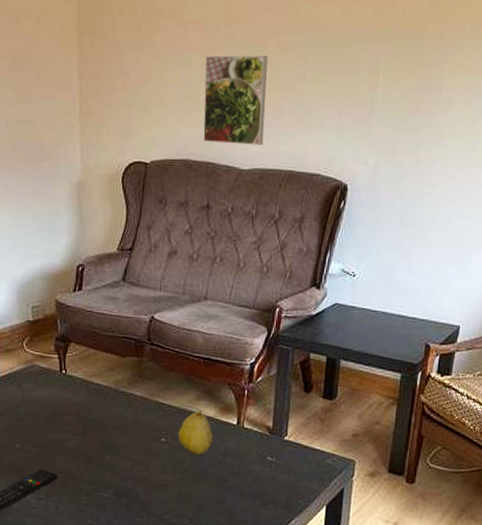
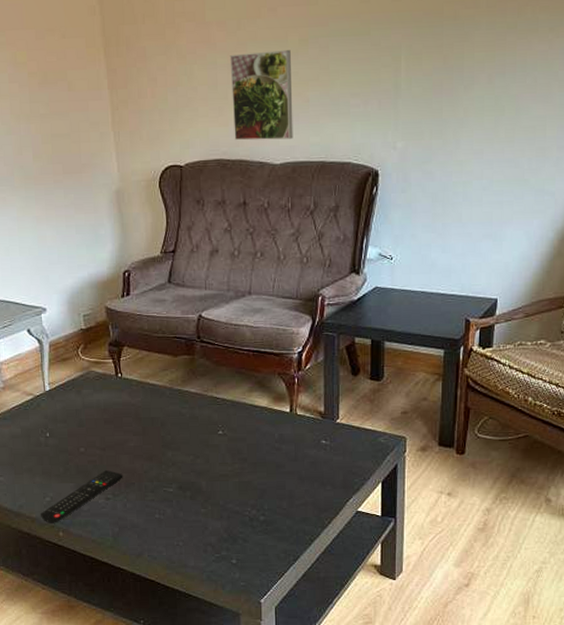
fruit: present [178,410,213,456] -> none [234,401,268,445]

